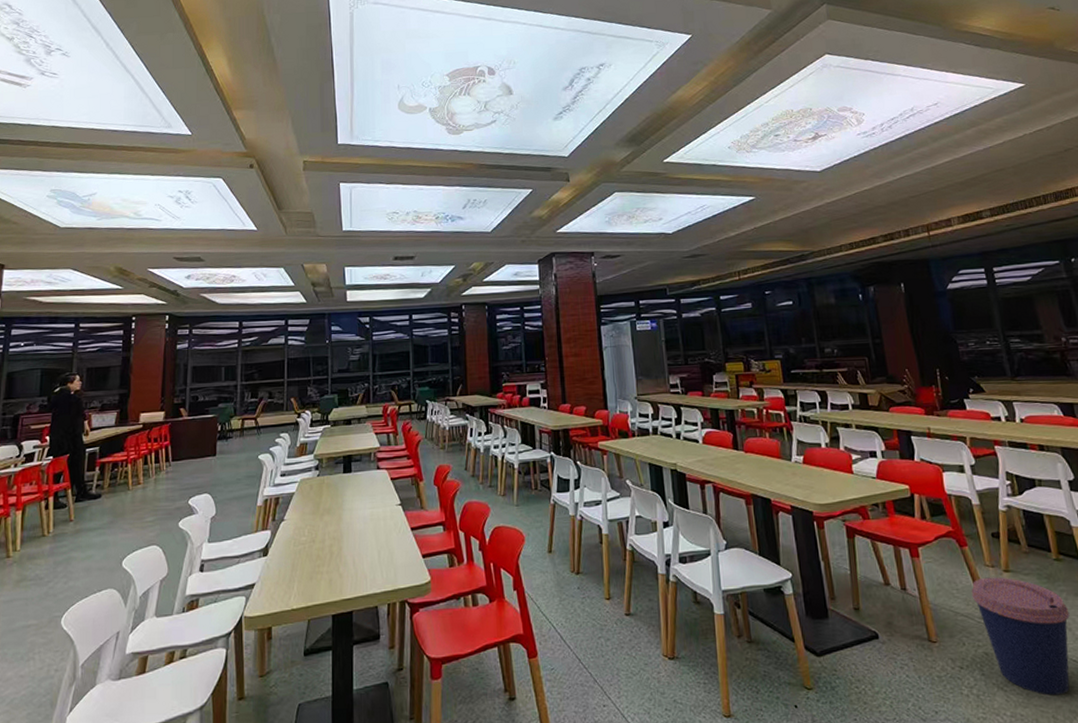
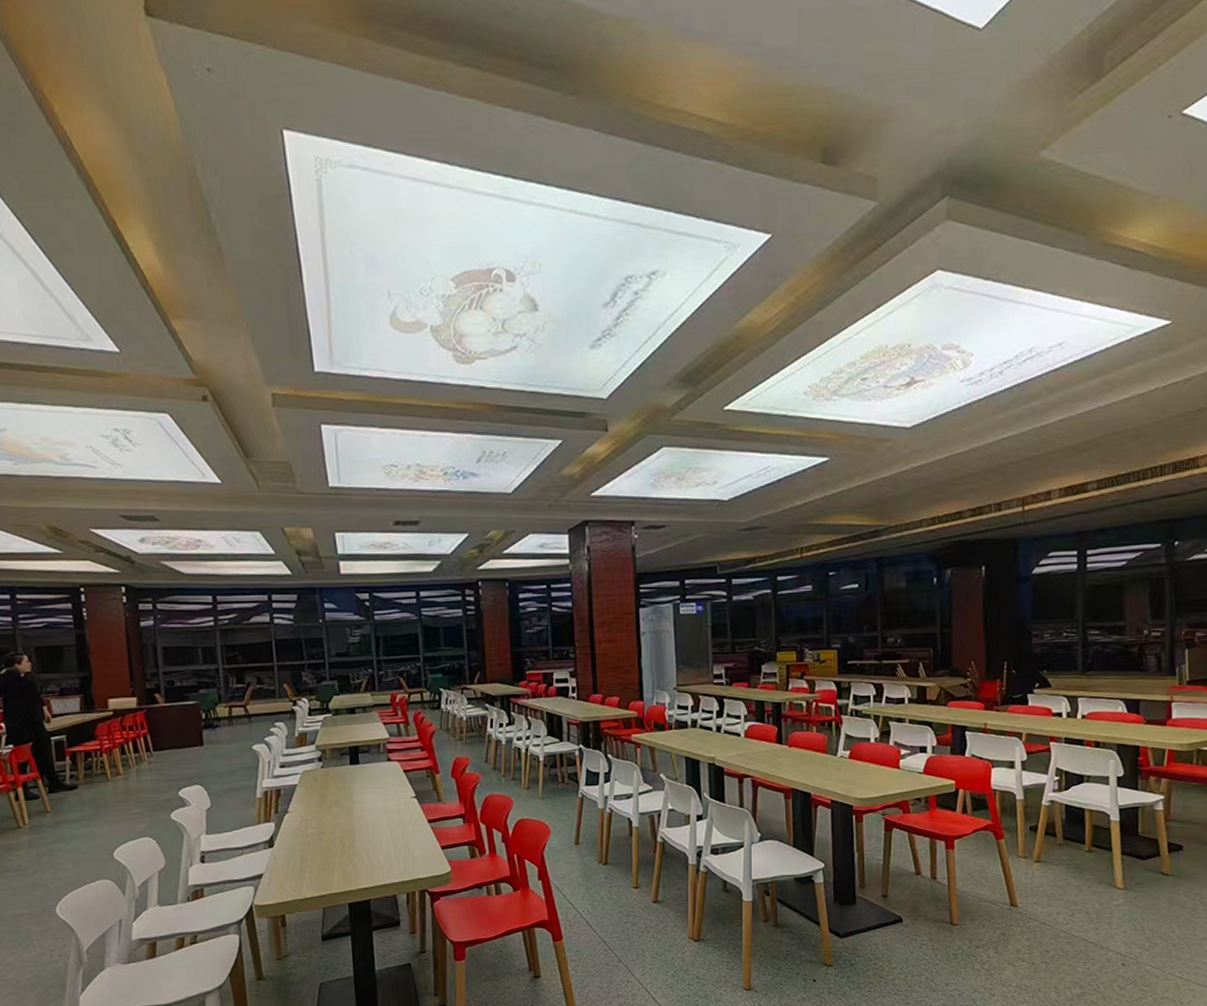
coffee cup: present [971,577,1070,695] -> none [999,867,1090,969]

